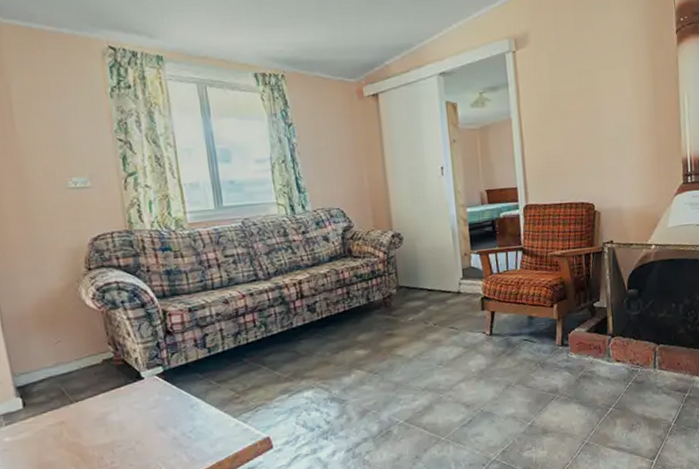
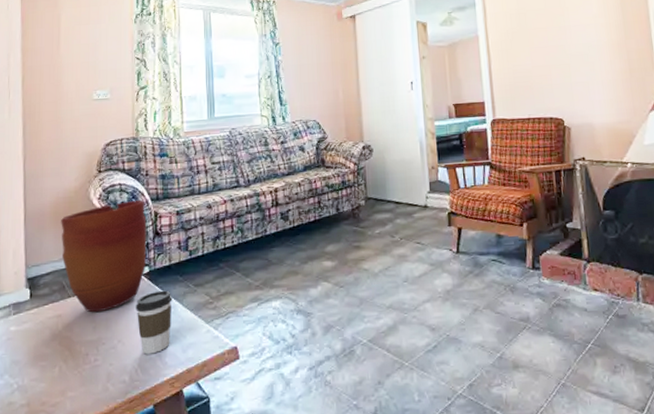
vase: none [48,298,159,417] -> present [61,200,147,313]
coffee cup: none [152,388,196,453] -> present [136,290,172,355]

